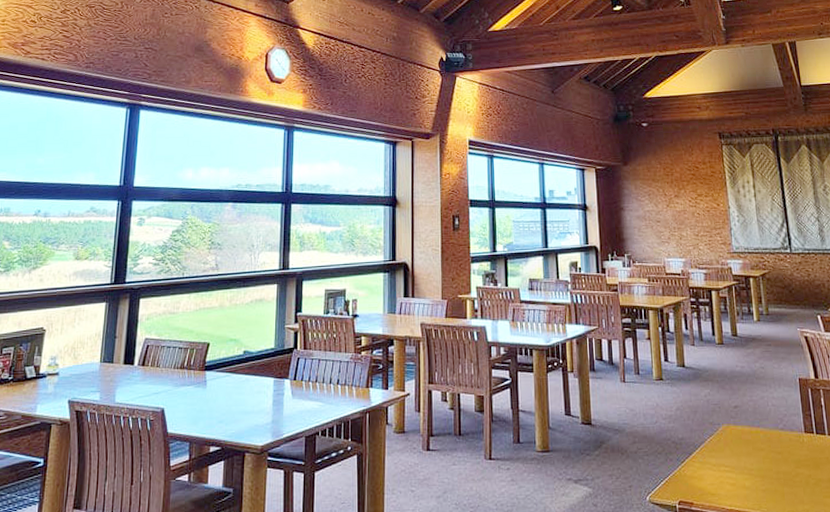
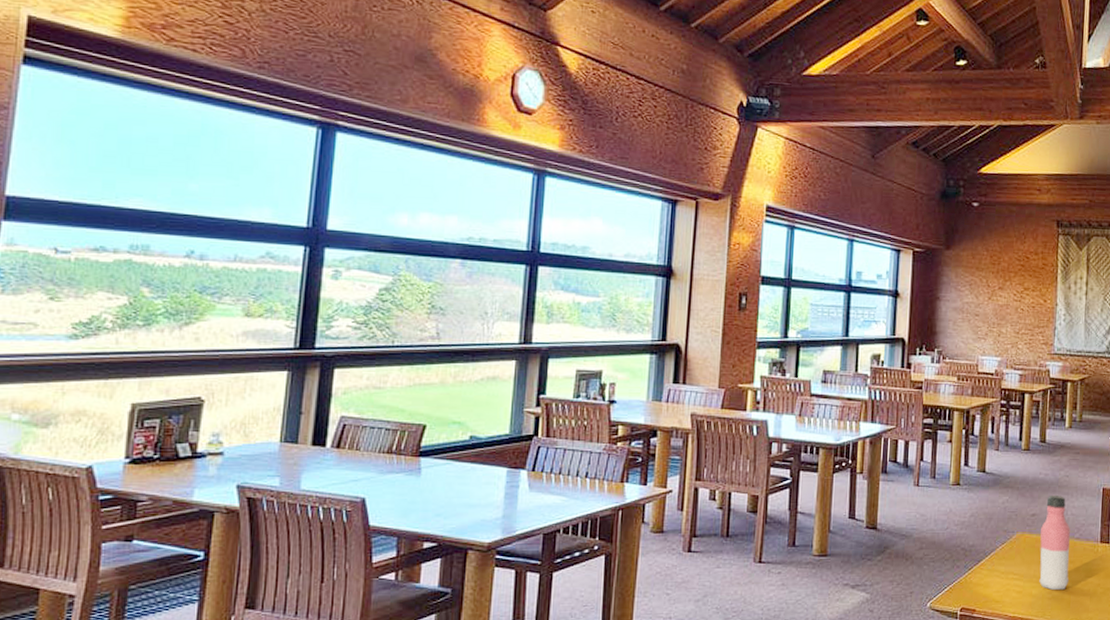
water bottle: none [745,387,780,481] -> present [1039,496,1070,590]

